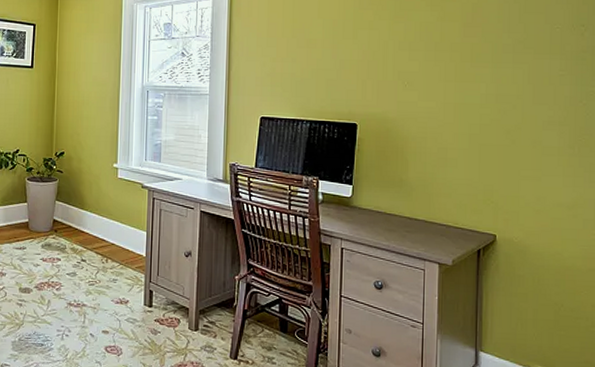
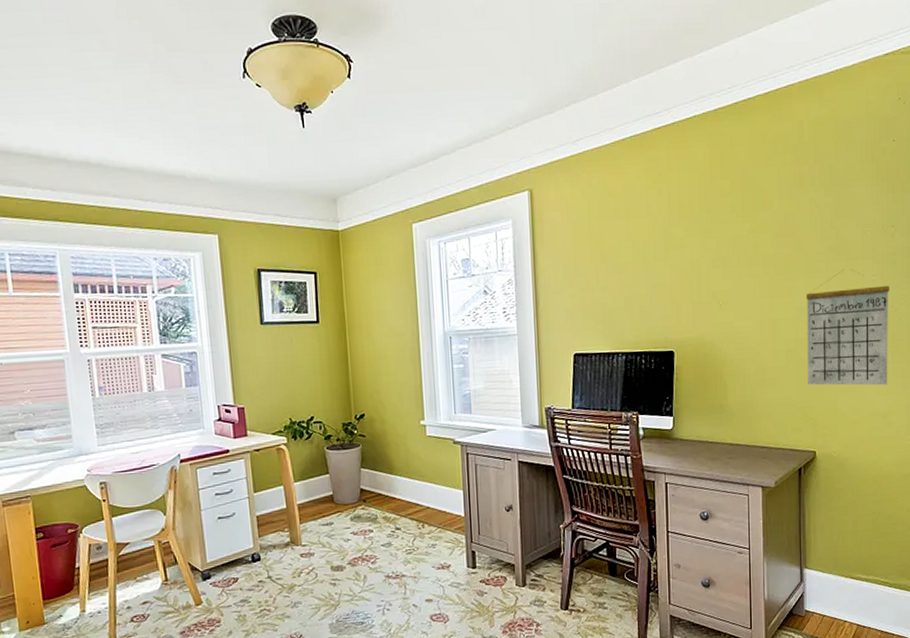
calendar: none [490,62,578,177] -> present [805,269,889,386]

